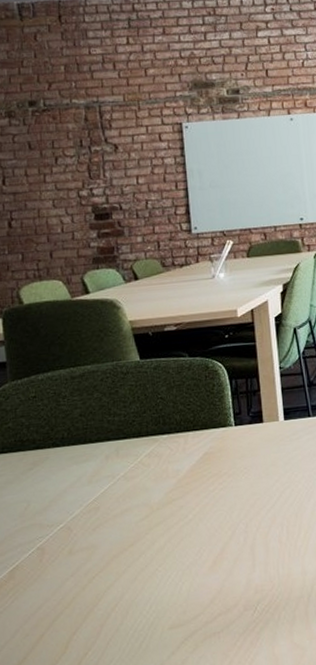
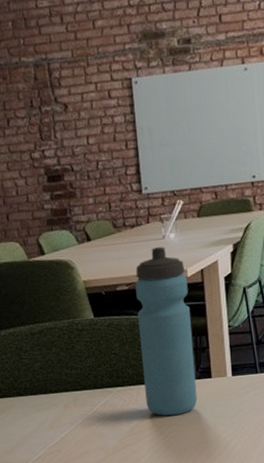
water bottle: none [184,286,249,466] -> present [135,247,198,416]

